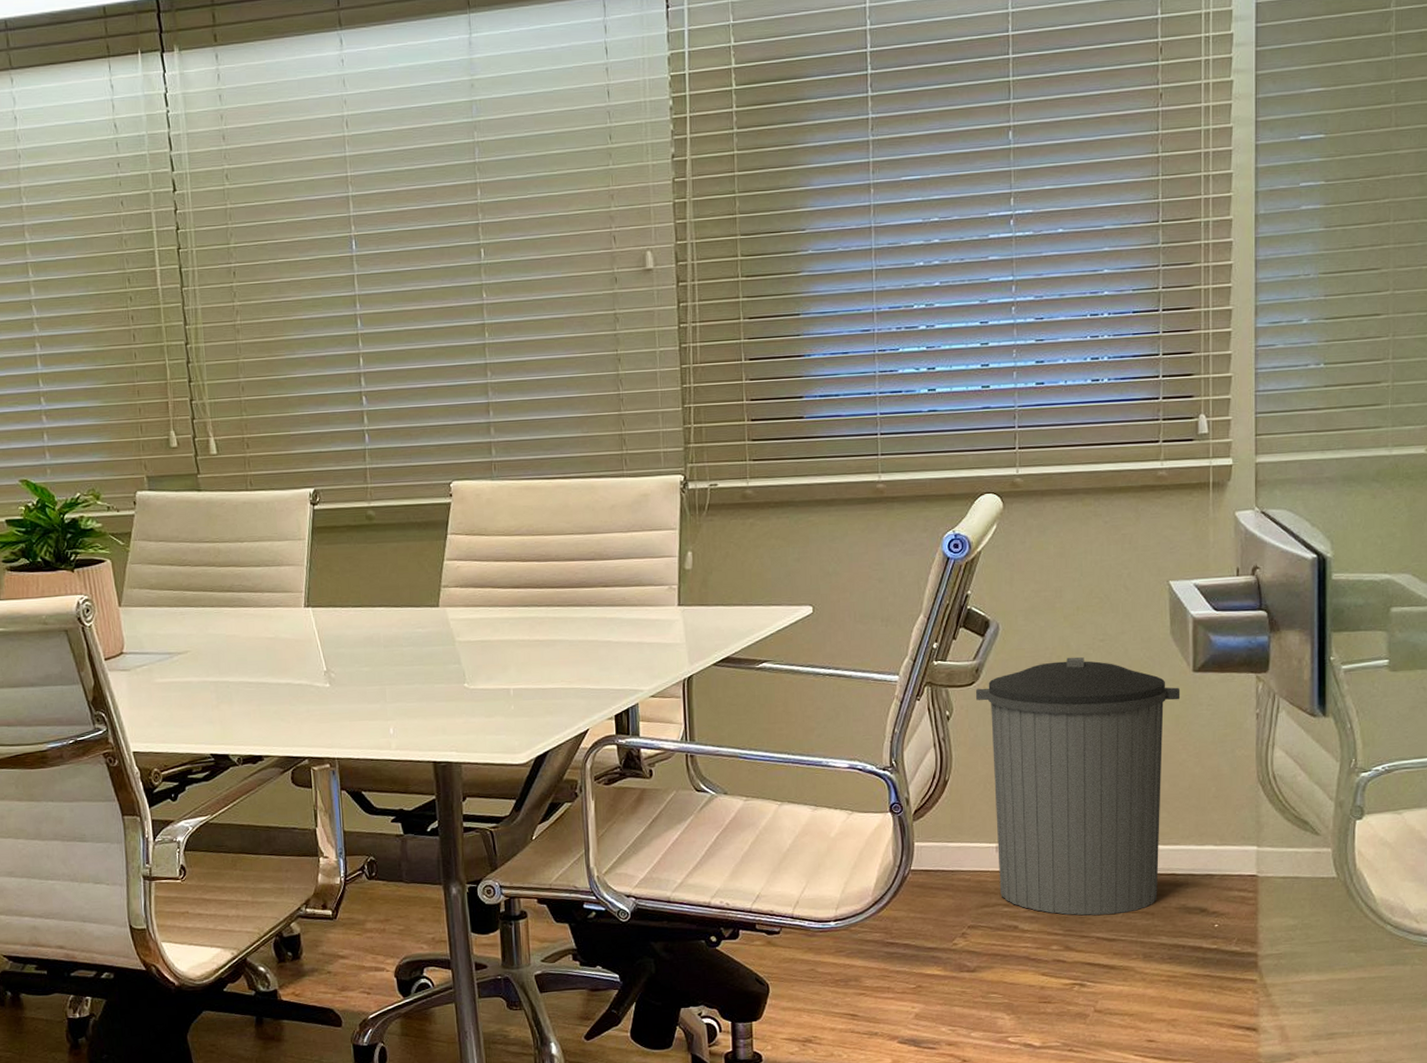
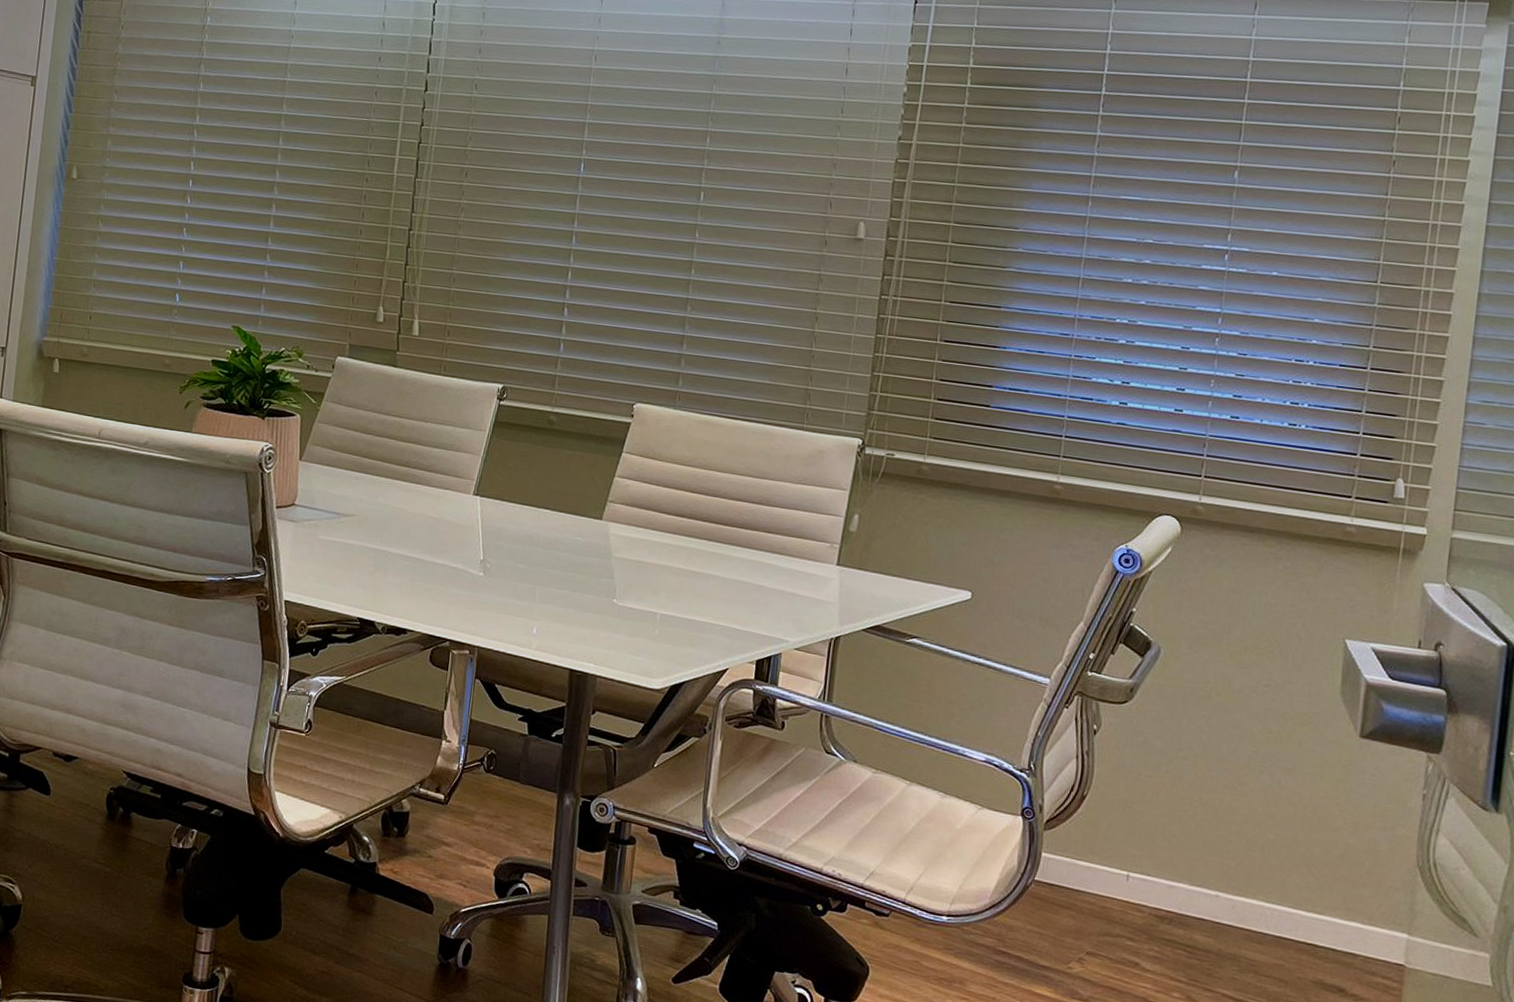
trash can: present [975,657,1181,916] -> none [1125,695,1344,975]

